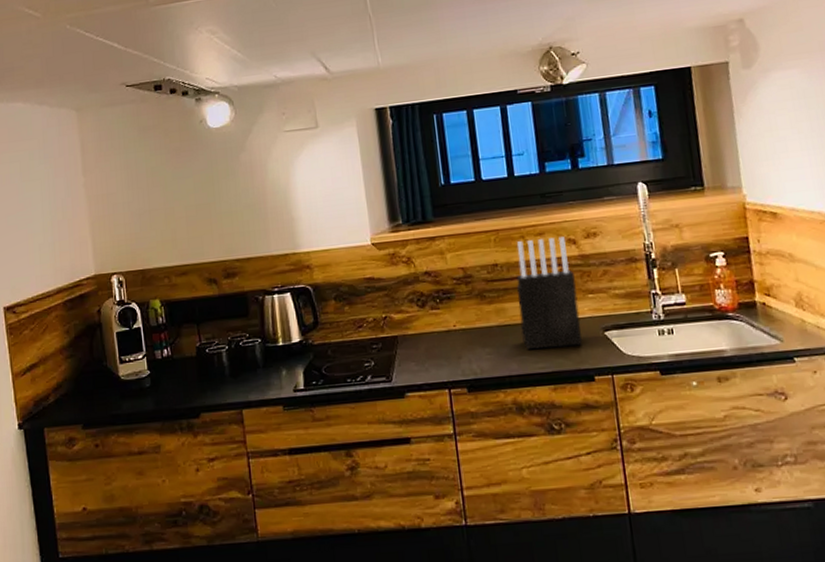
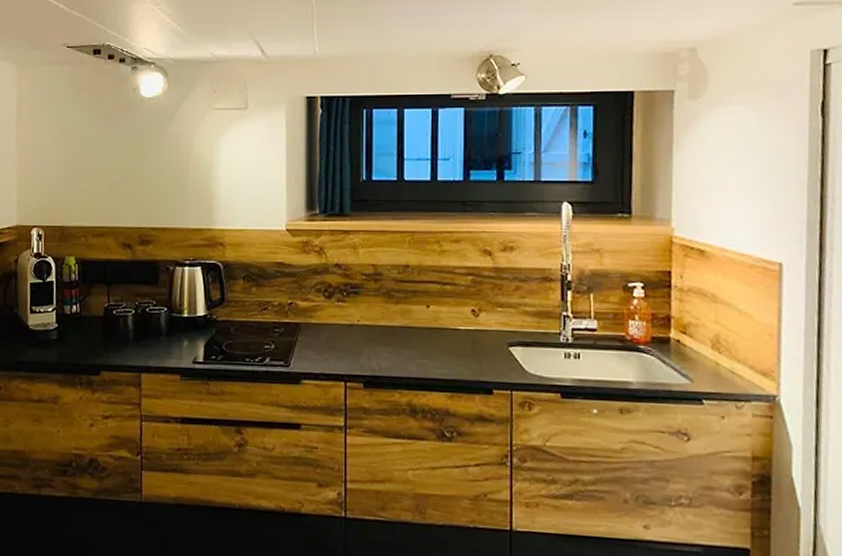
knife block: present [516,237,582,350] -> none [425,246,487,357]

